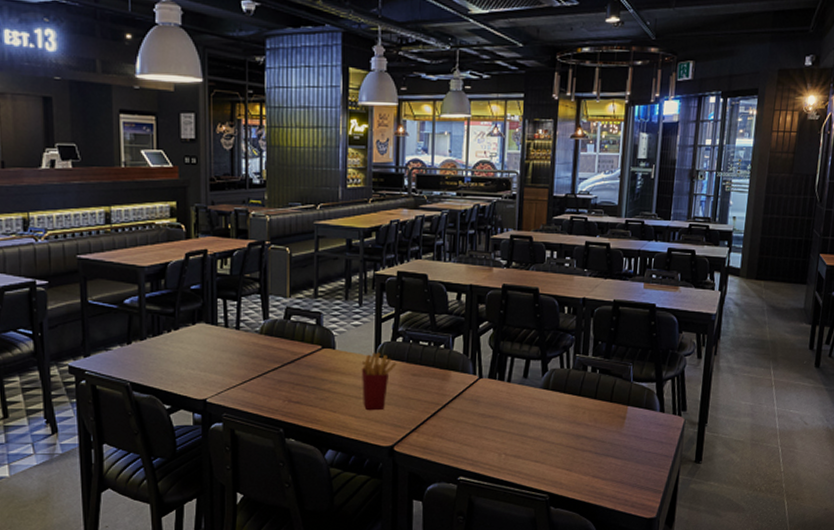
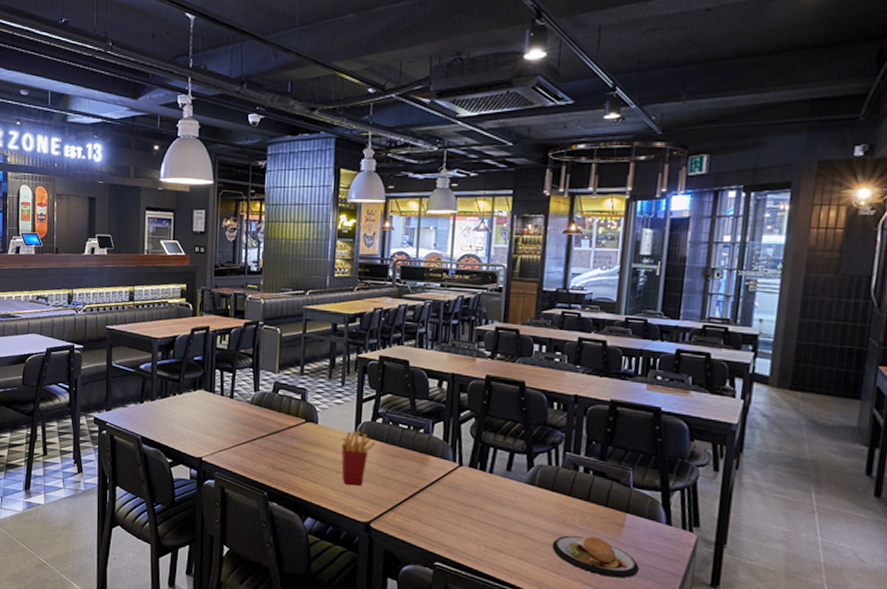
burger: none [565,432,638,467] -> present [552,535,639,578]

